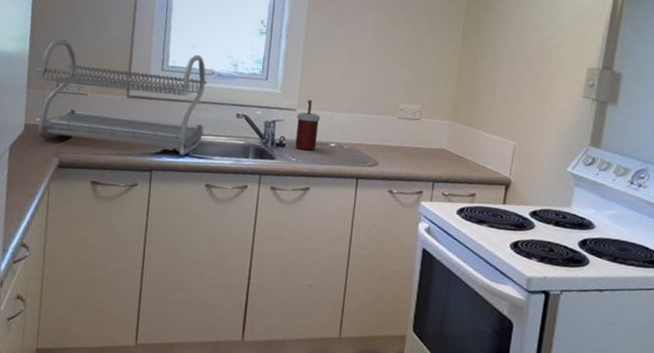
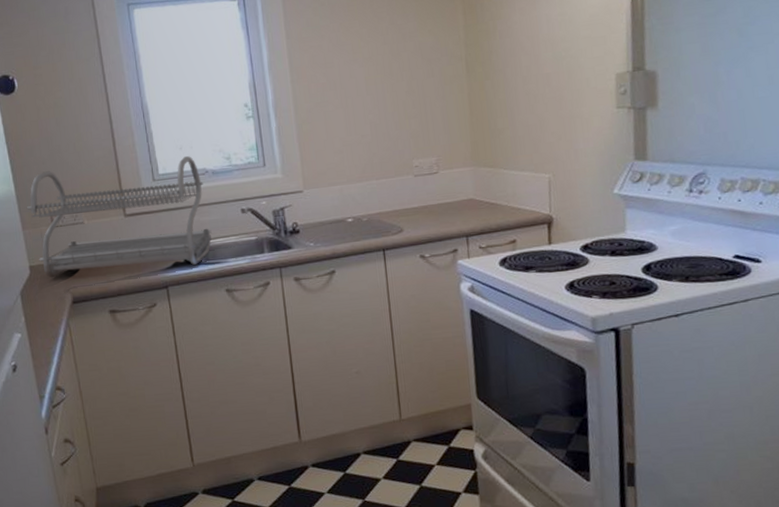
soap dispenser: present [295,99,320,151] -> none [305,176,332,233]

